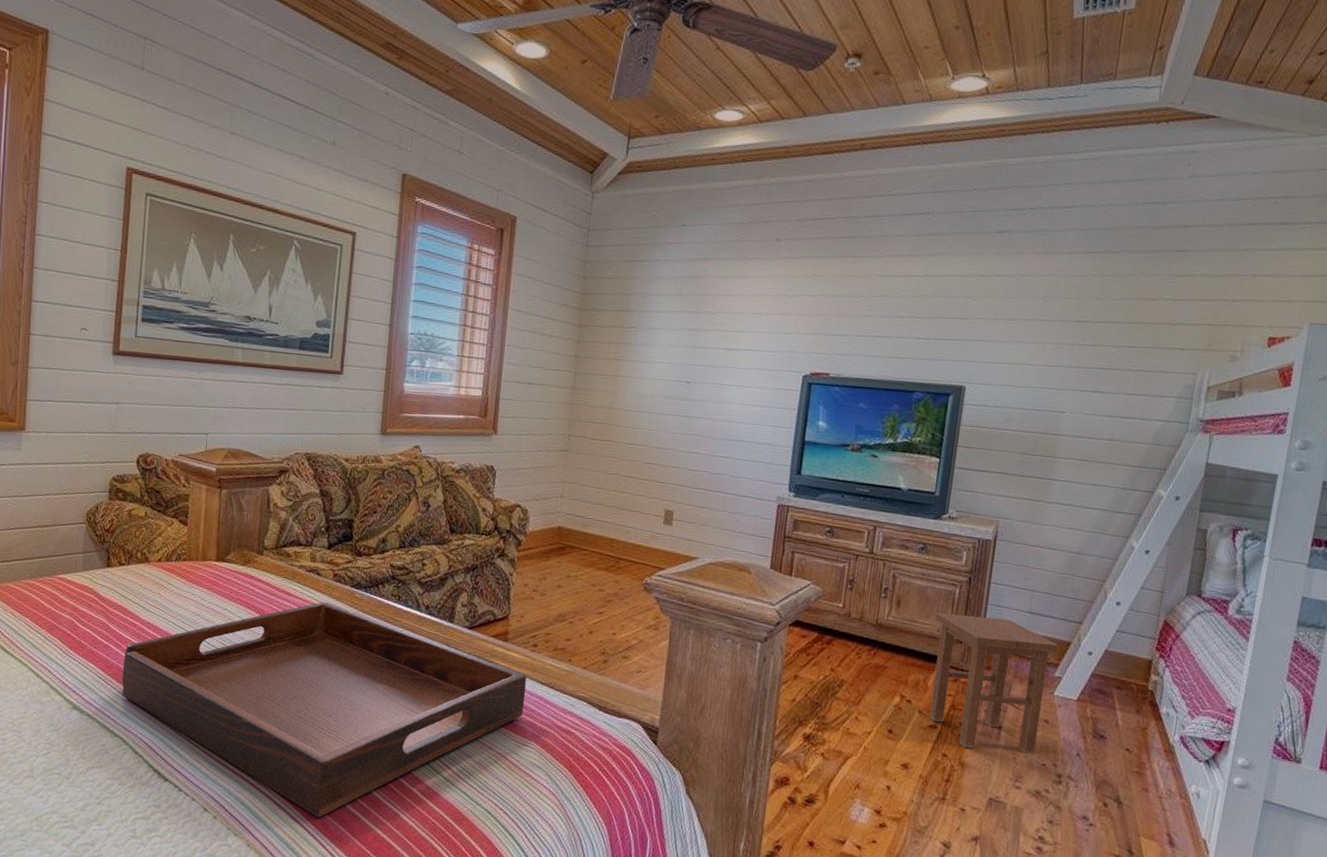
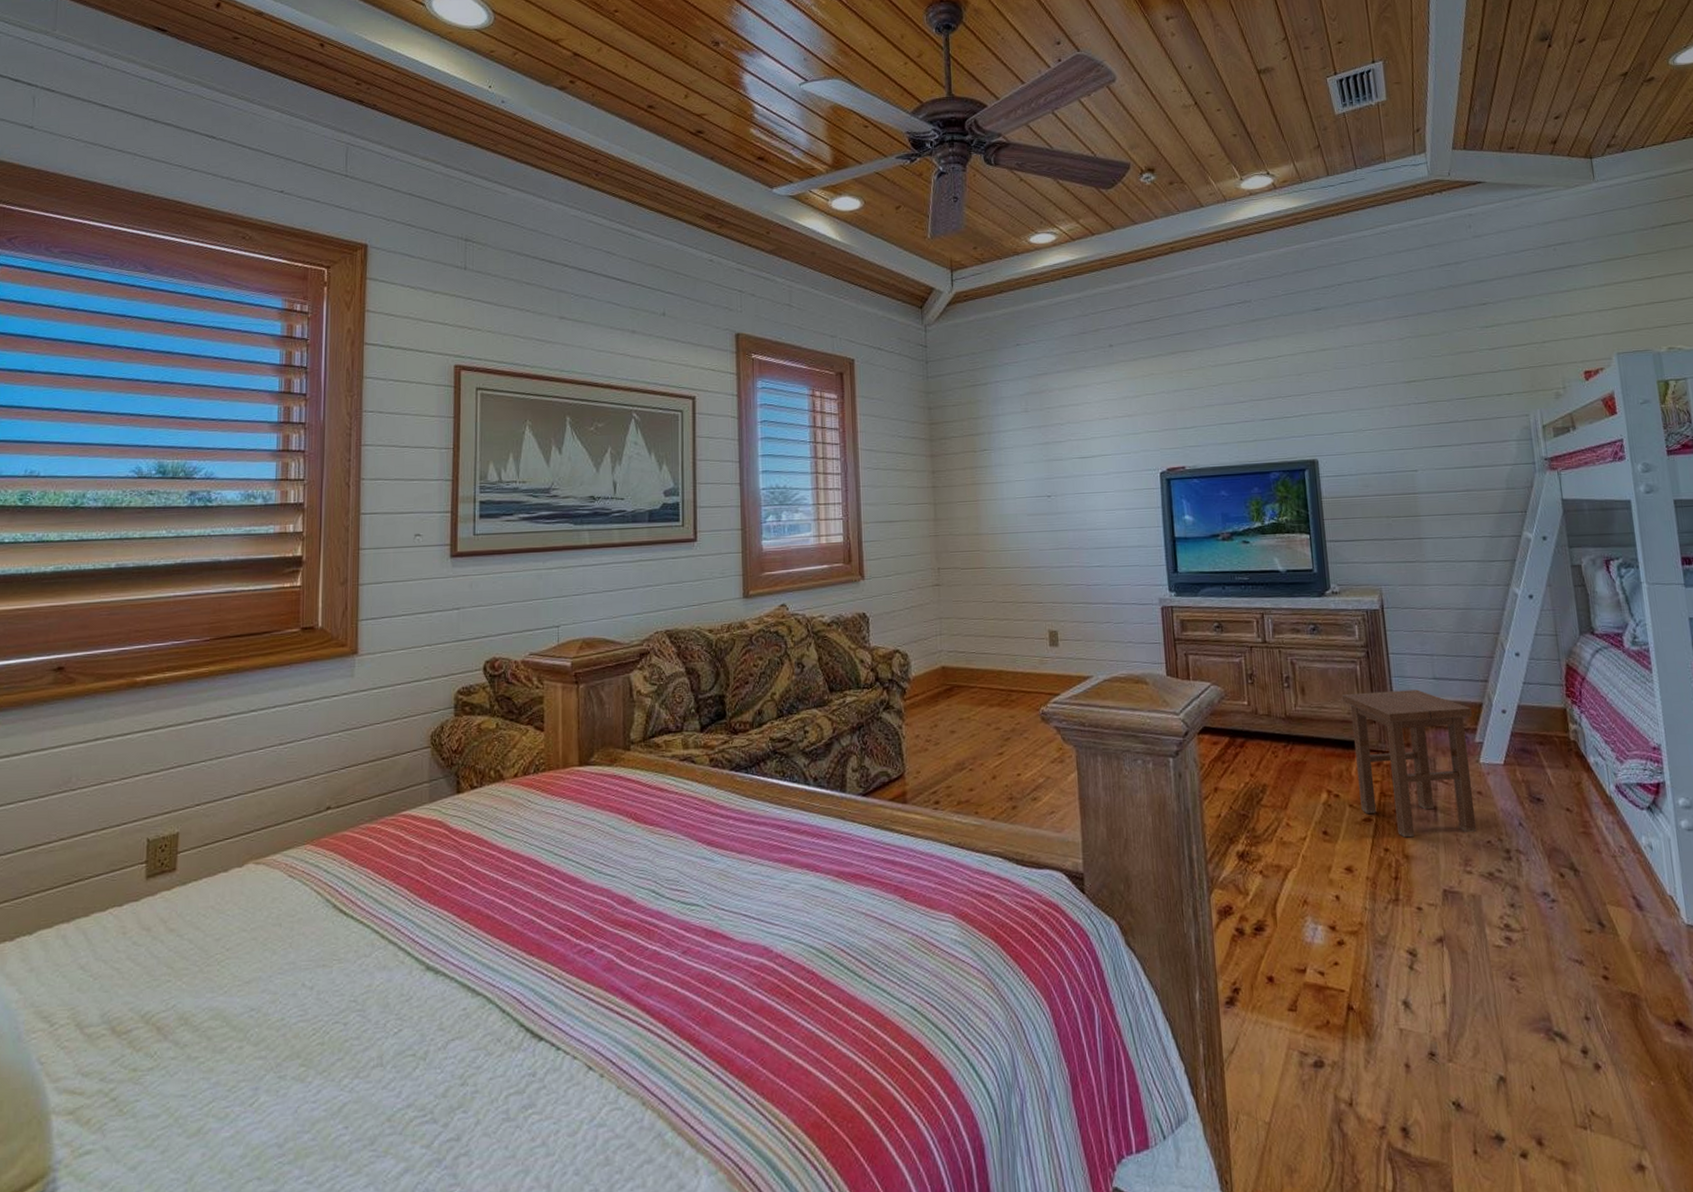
serving tray: present [122,601,527,818] -> none [481,791,936,1053]

